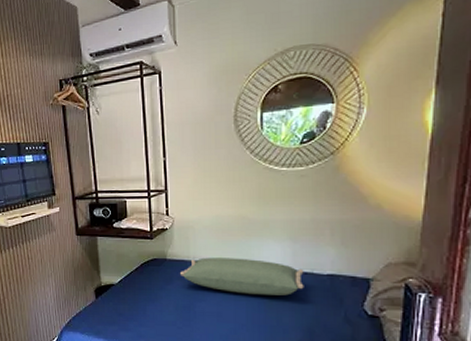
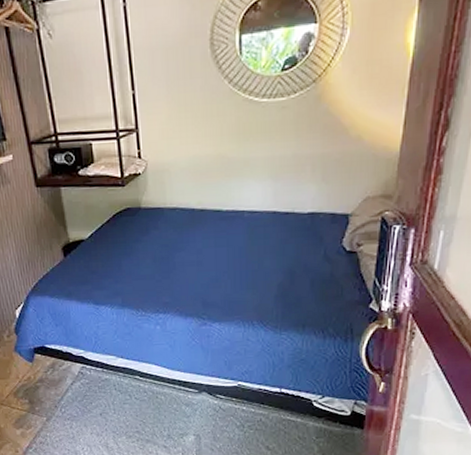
pillow: present [180,257,304,296] -> none [157,201,285,240]

